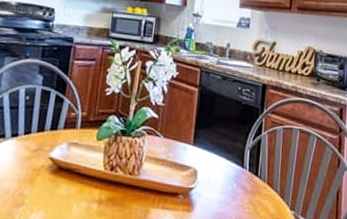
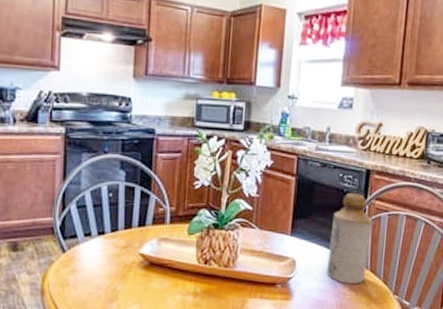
bottle: none [226,105,269,197] -> present [326,192,373,284]

